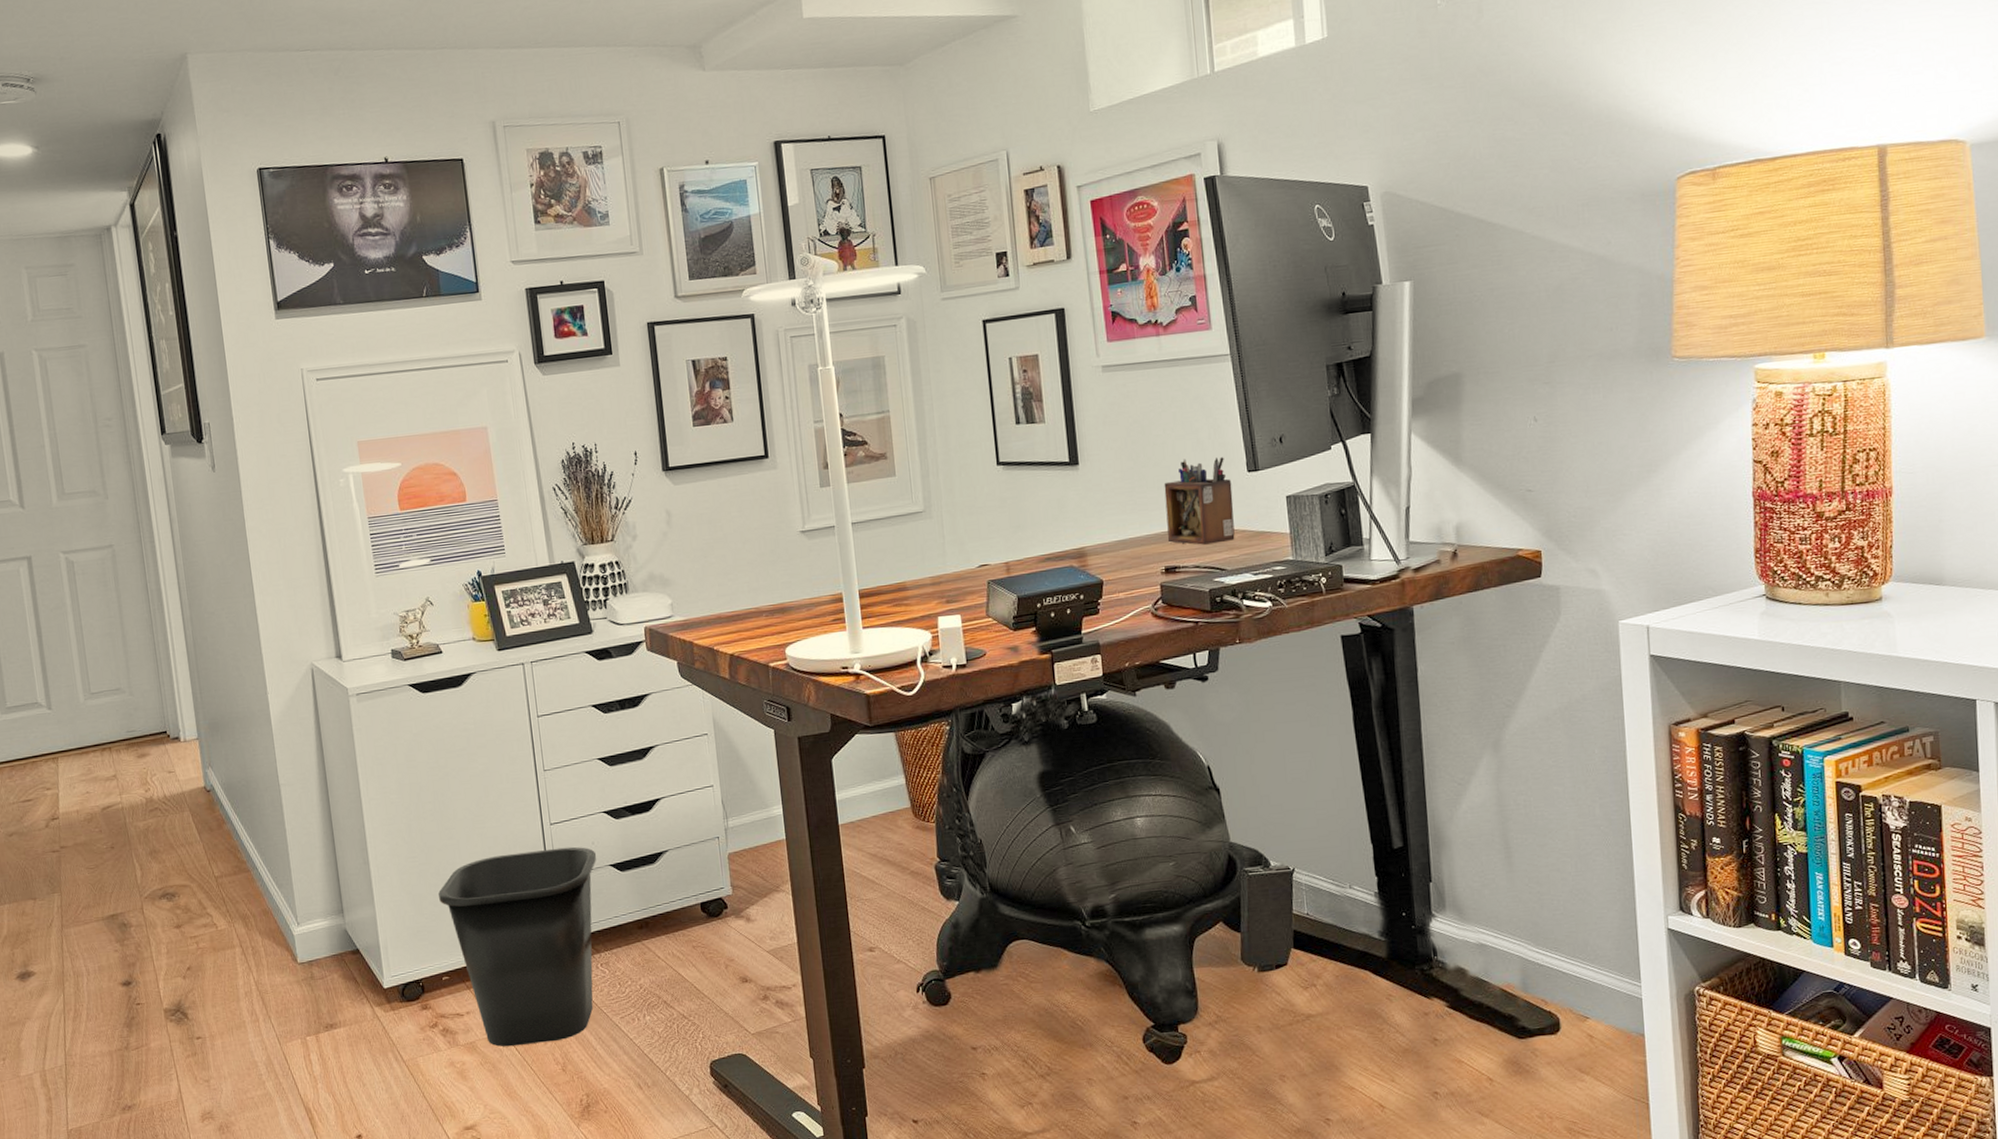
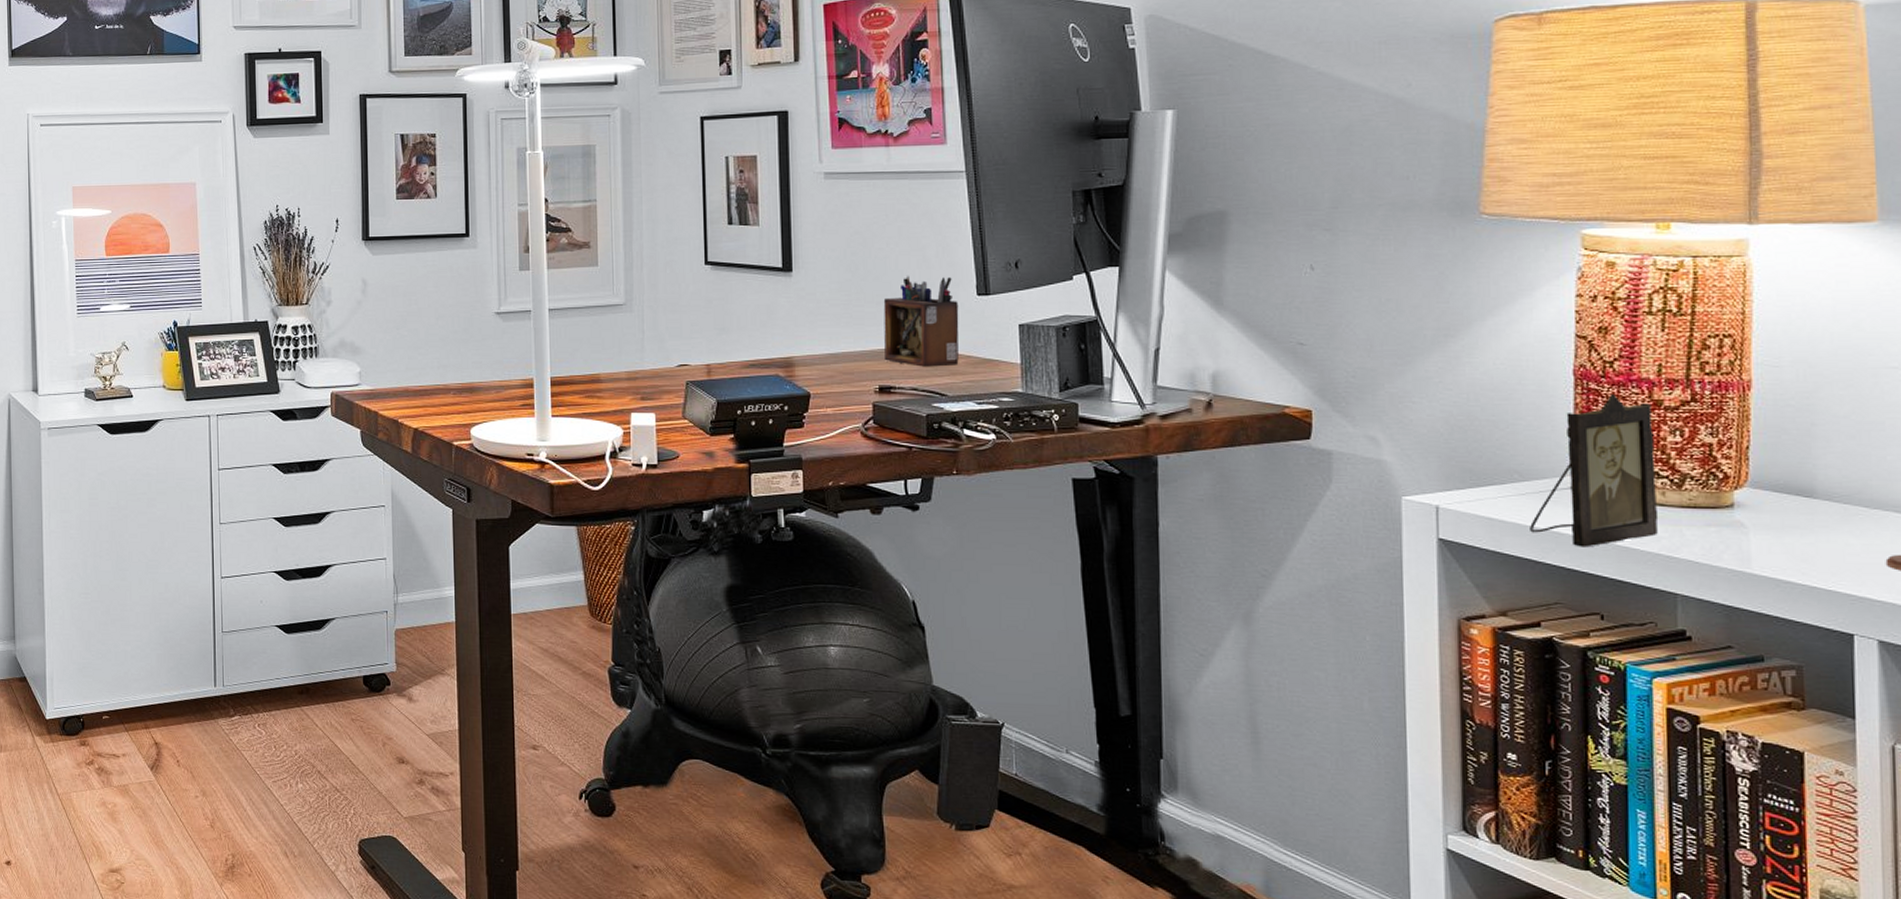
waste bin: present [438,846,597,1047] -> none [107,602,264,796]
photo frame: none [1723,510,1824,650] -> present [1530,393,1659,548]

